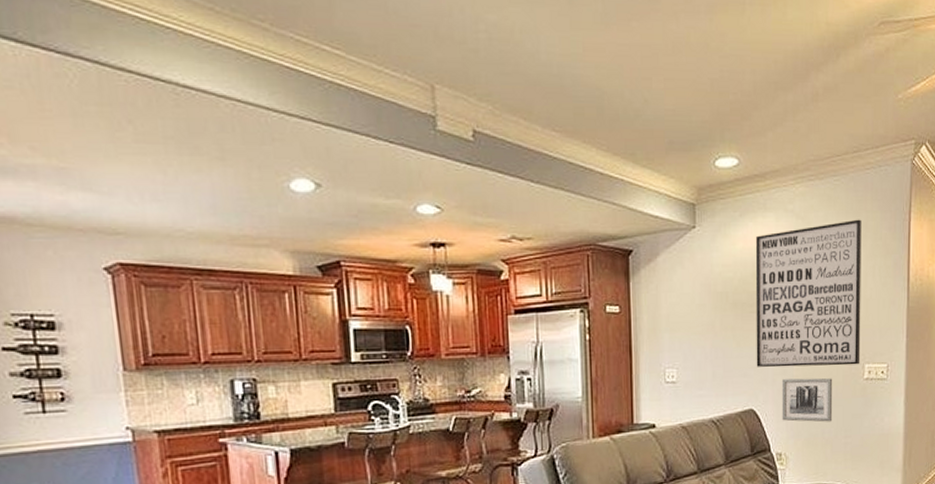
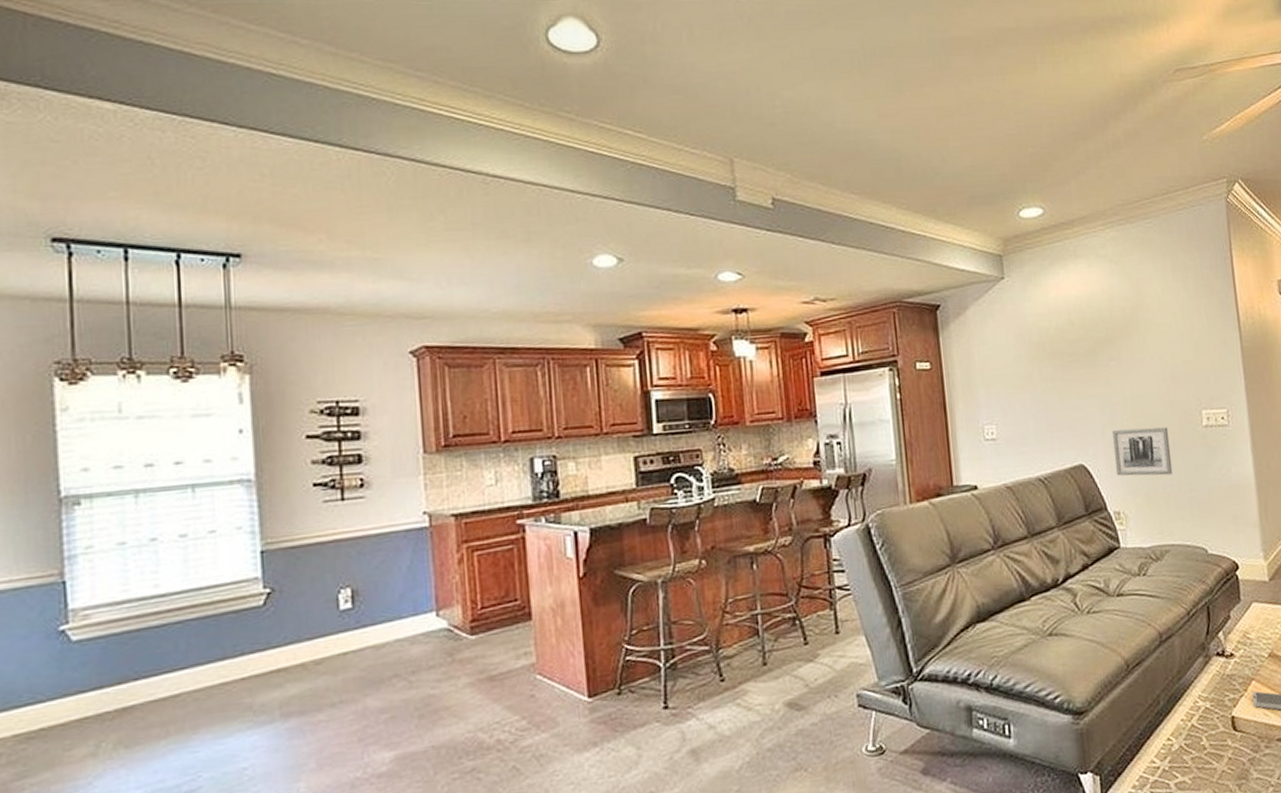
wall art: present [755,219,862,368] -> none [1069,260,1197,419]

